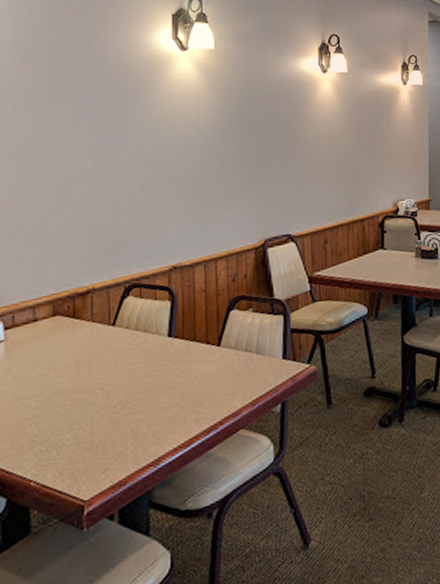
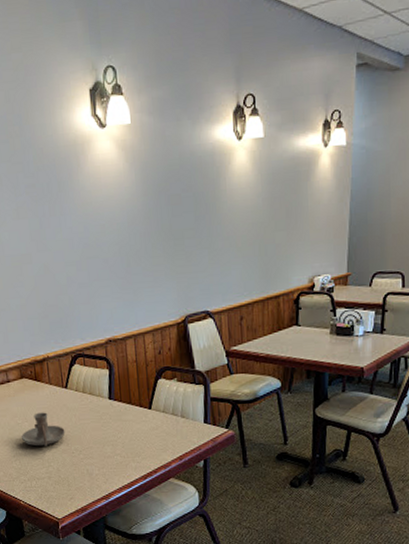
candle holder: none [44,357,107,403] -> present [21,412,65,447]

